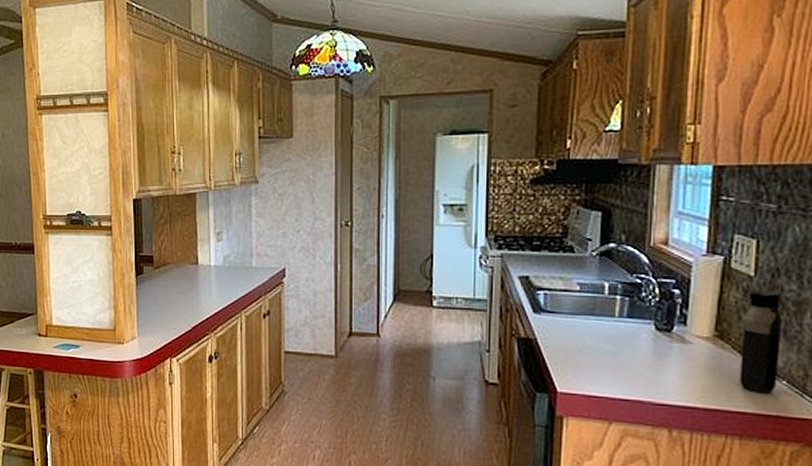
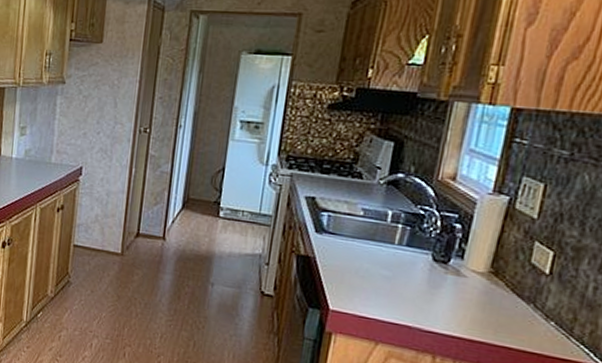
water bottle: present [739,291,781,394] -> none [508,233,561,332]

